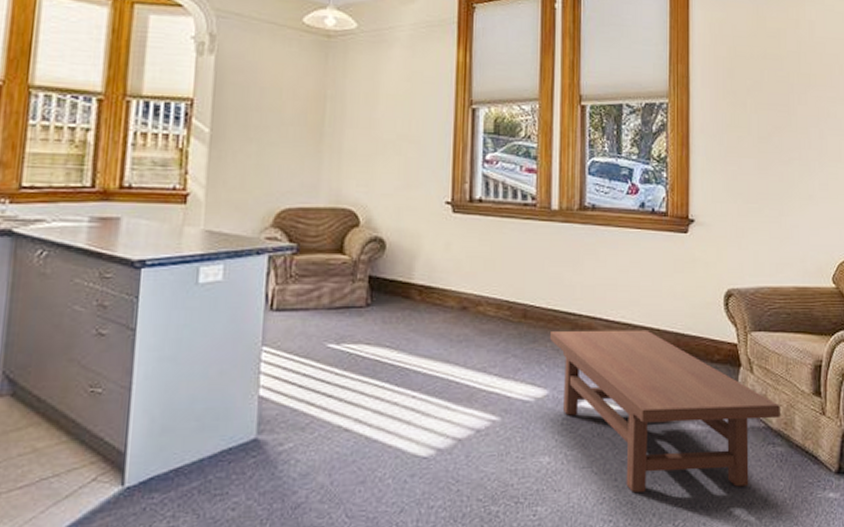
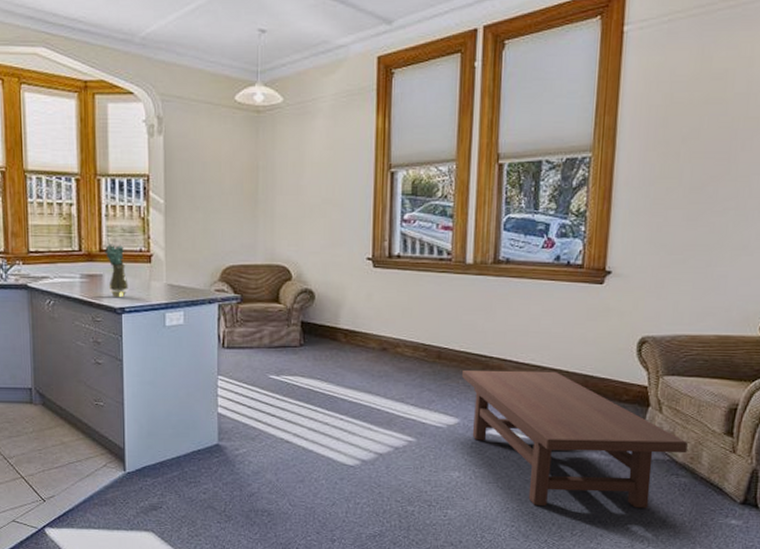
vase: none [126,178,154,246] -> present [105,243,128,297]

